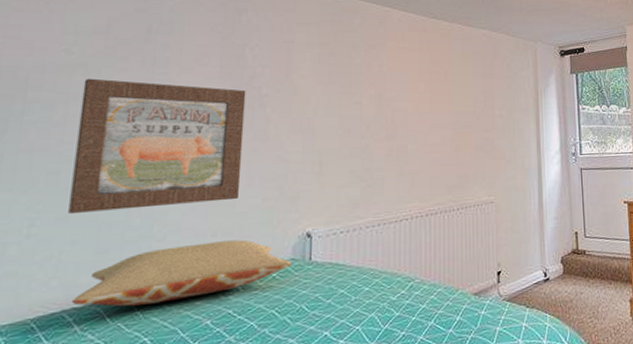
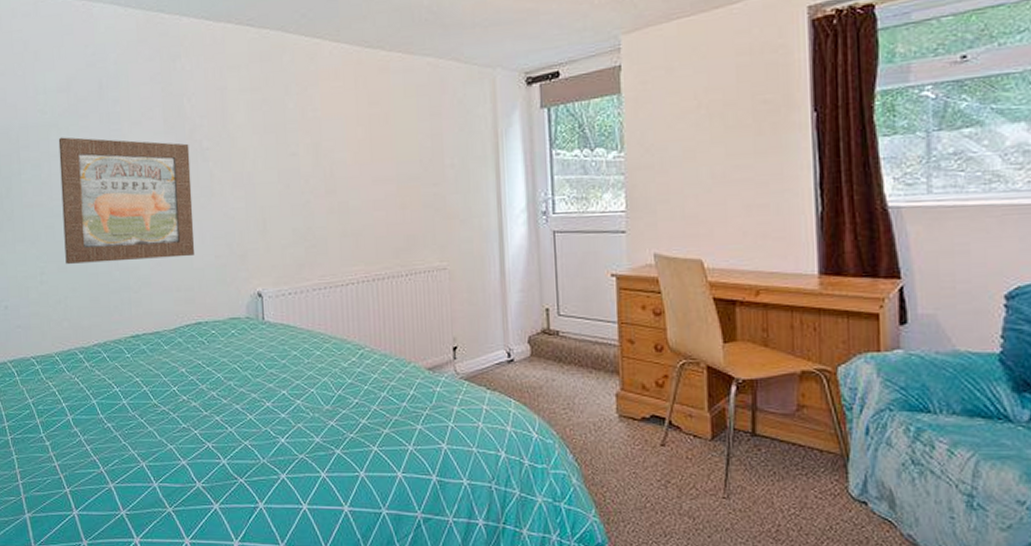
pillow: present [71,239,292,307] -> none [79,295,248,349]

